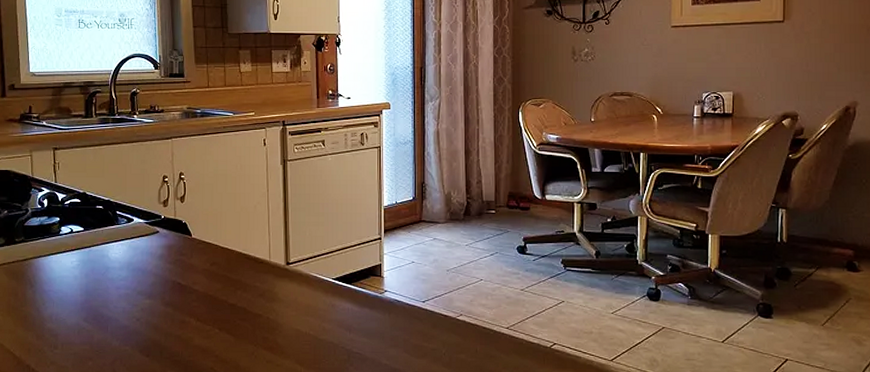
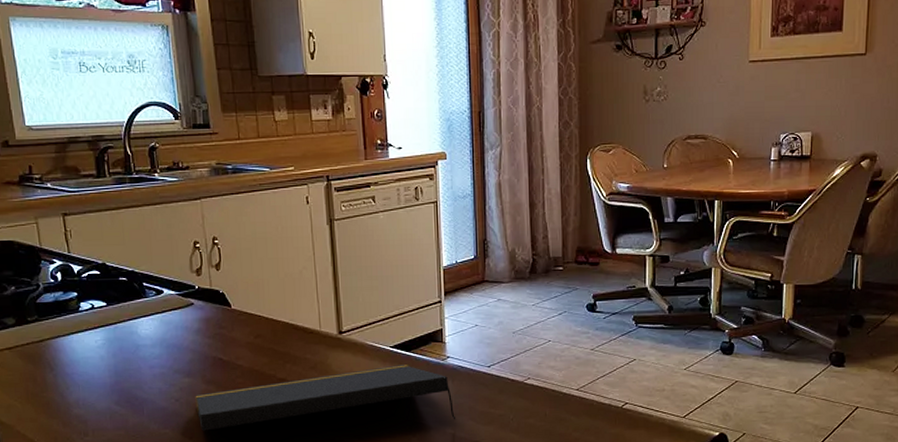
notepad: none [154,296,392,352] -> present [195,365,456,431]

